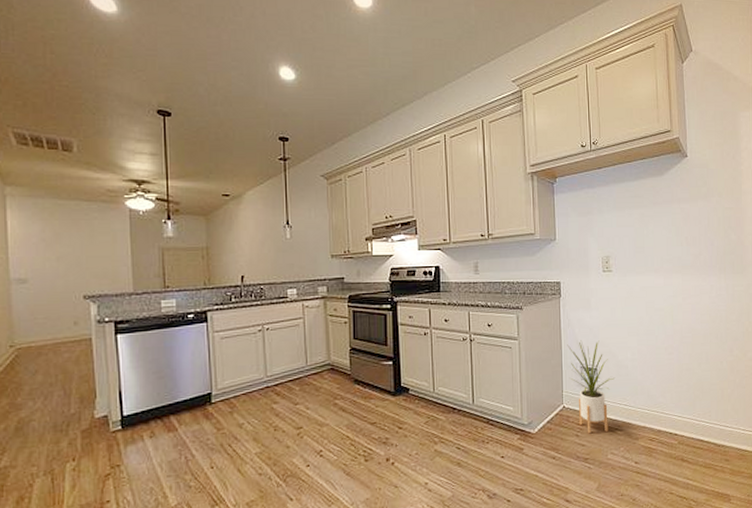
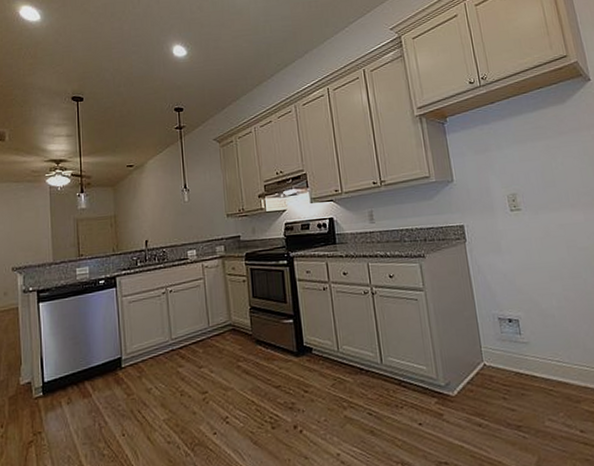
house plant: present [567,340,614,434] -> none [480,287,541,396]

